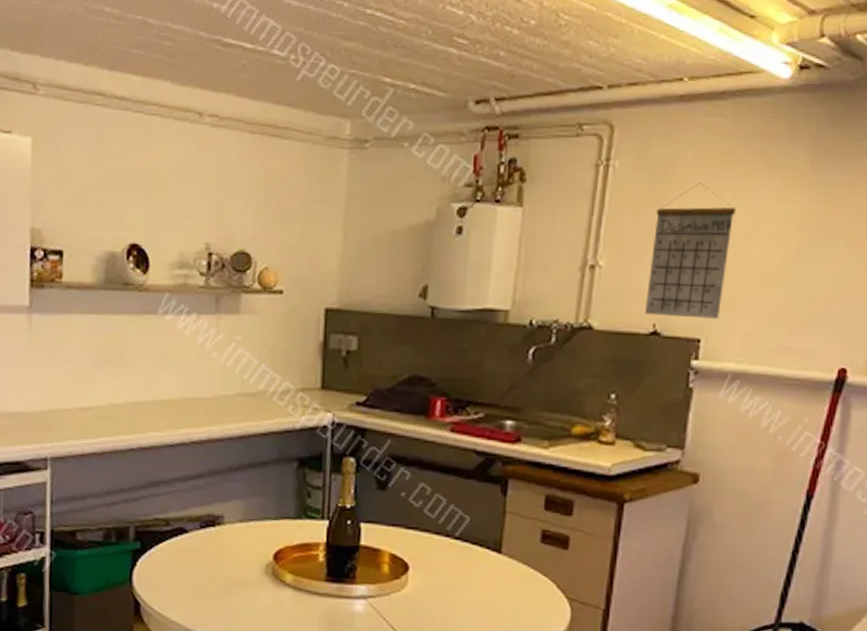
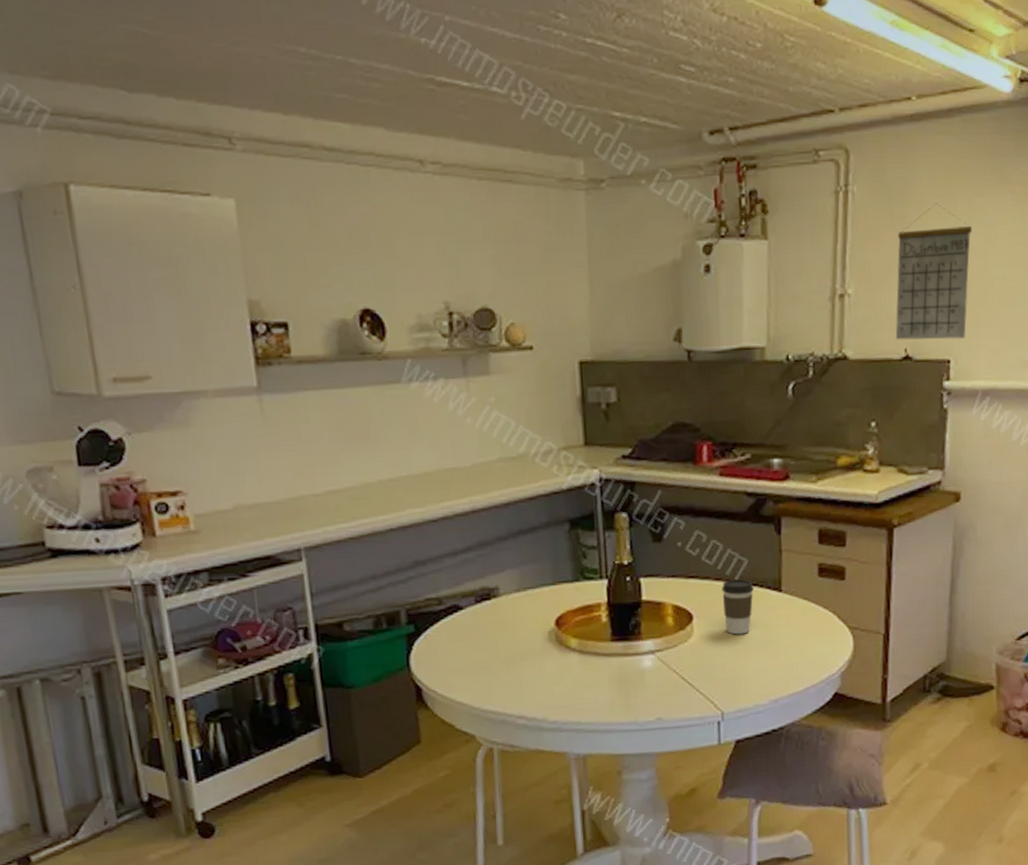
coffee cup: none [440,535,473,591] -> present [721,579,754,635]

